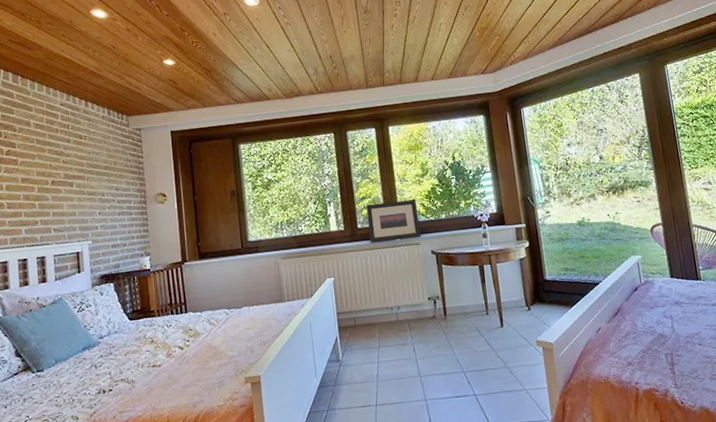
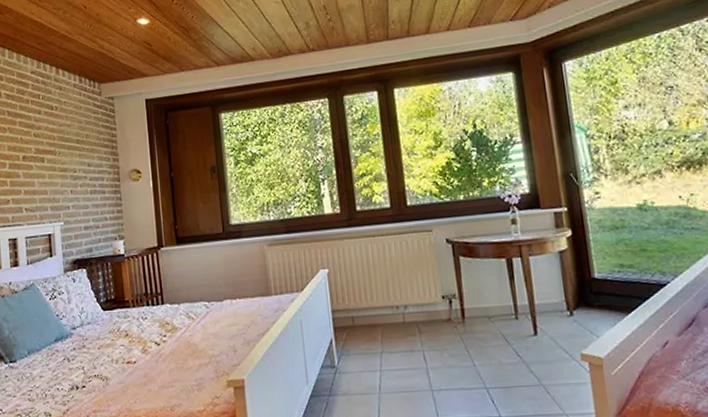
picture frame: present [366,199,421,243] -> none [366,176,434,229]

